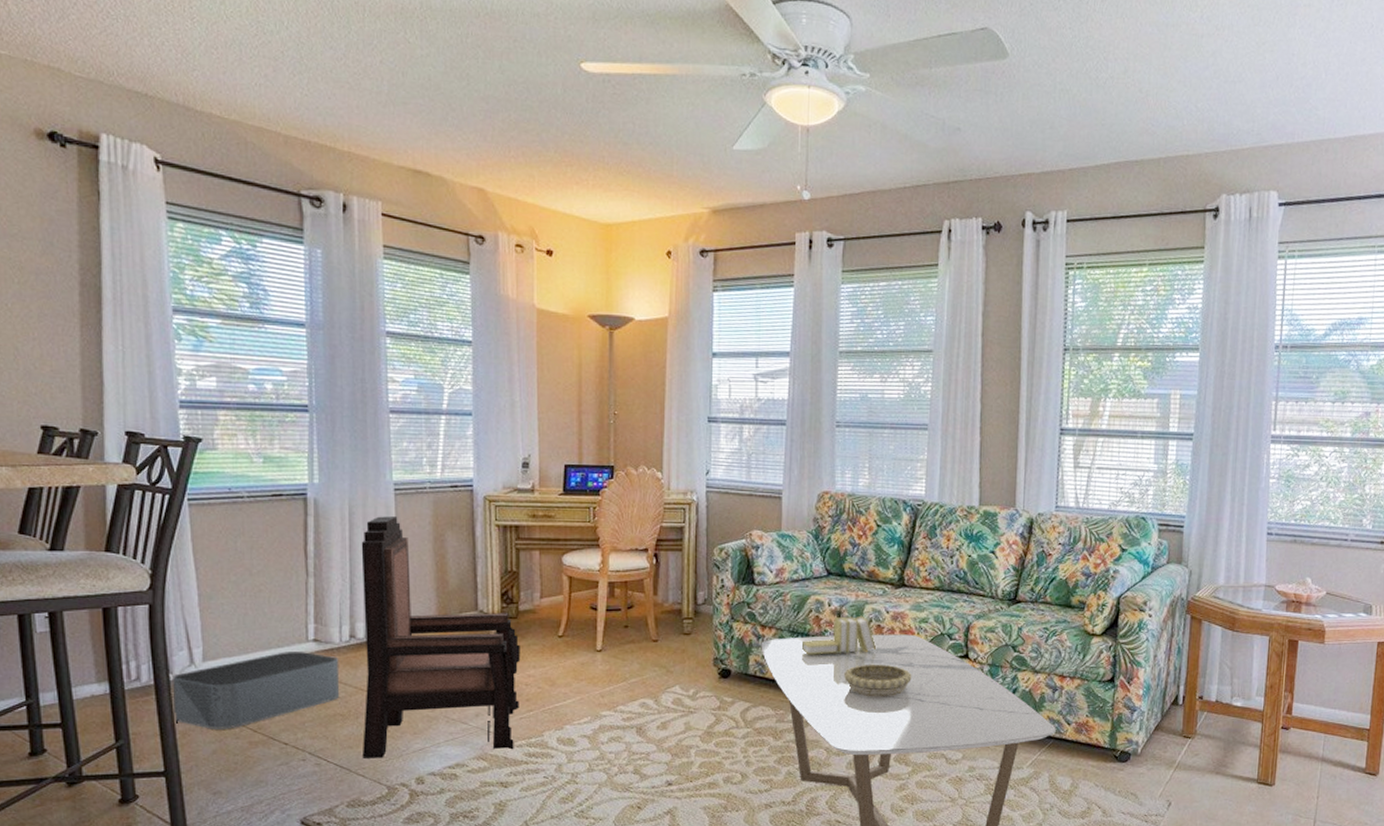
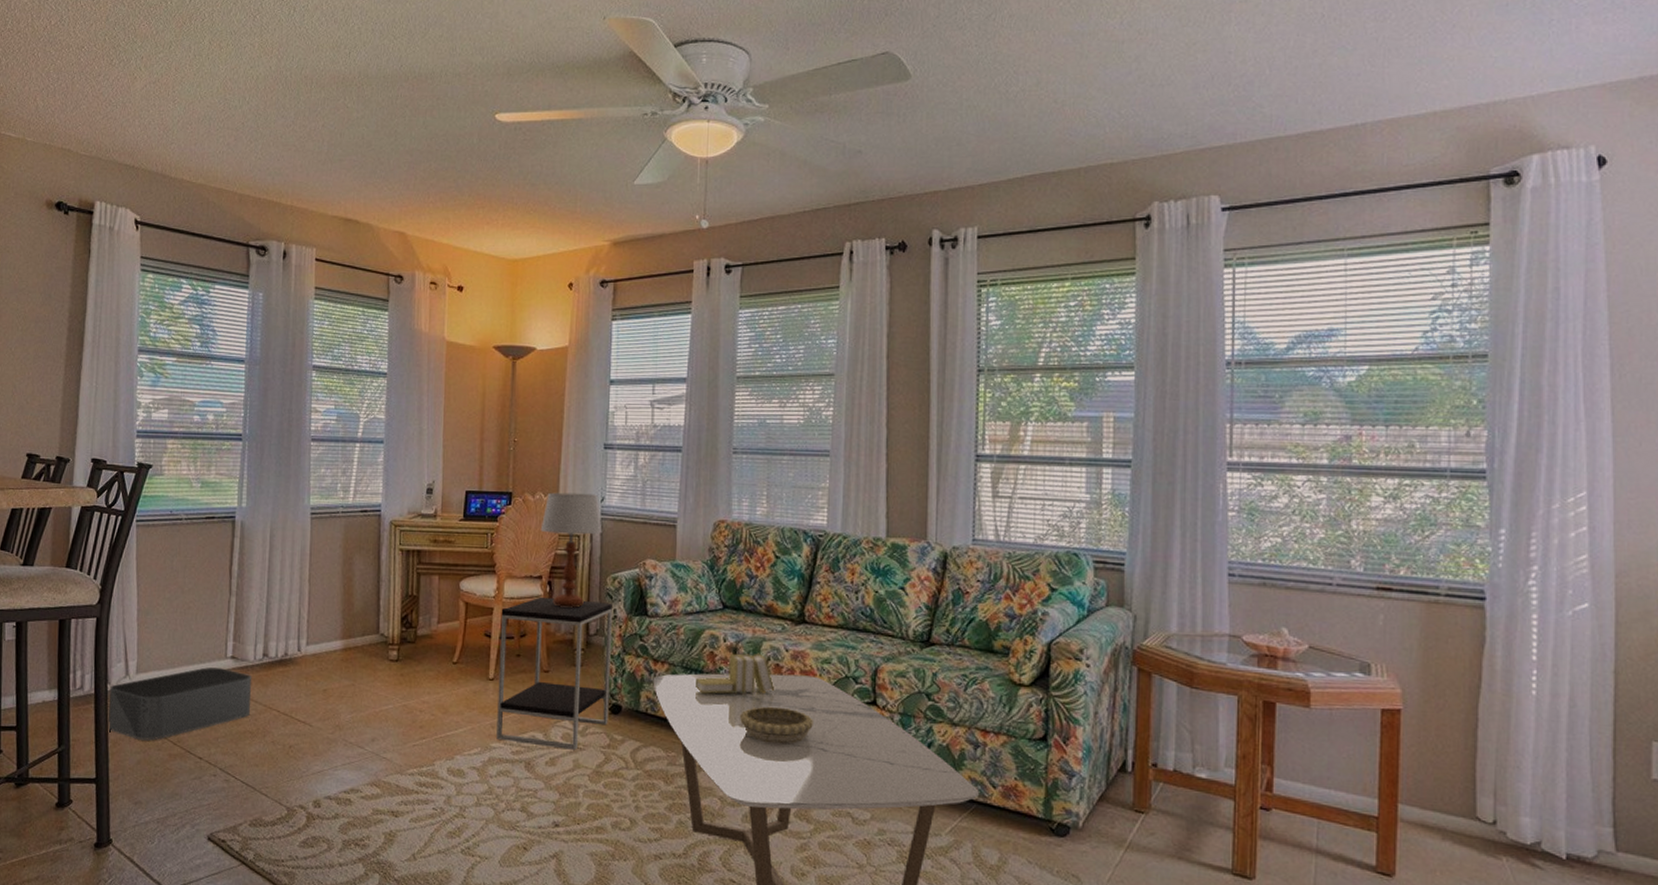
armchair: present [361,516,520,758] -> none [267,539,417,779]
side table: none [606,569,720,714] -> present [496,596,612,750]
table lamp: none [644,465,708,579] -> present [540,492,602,608]

